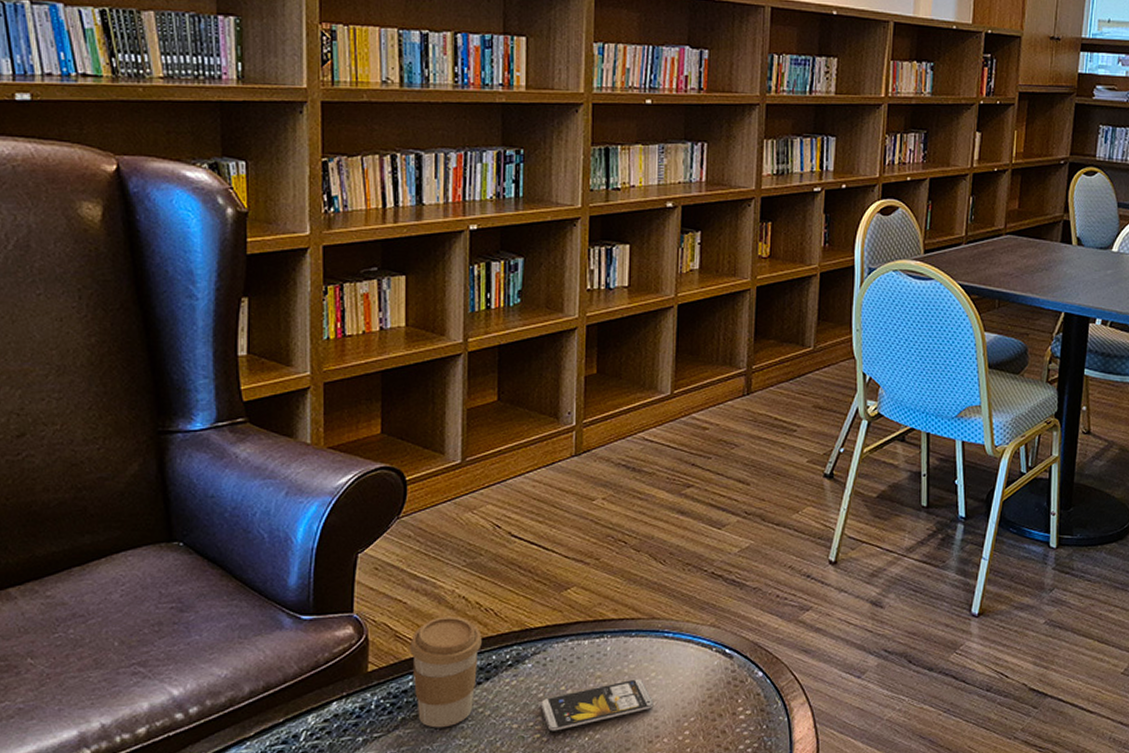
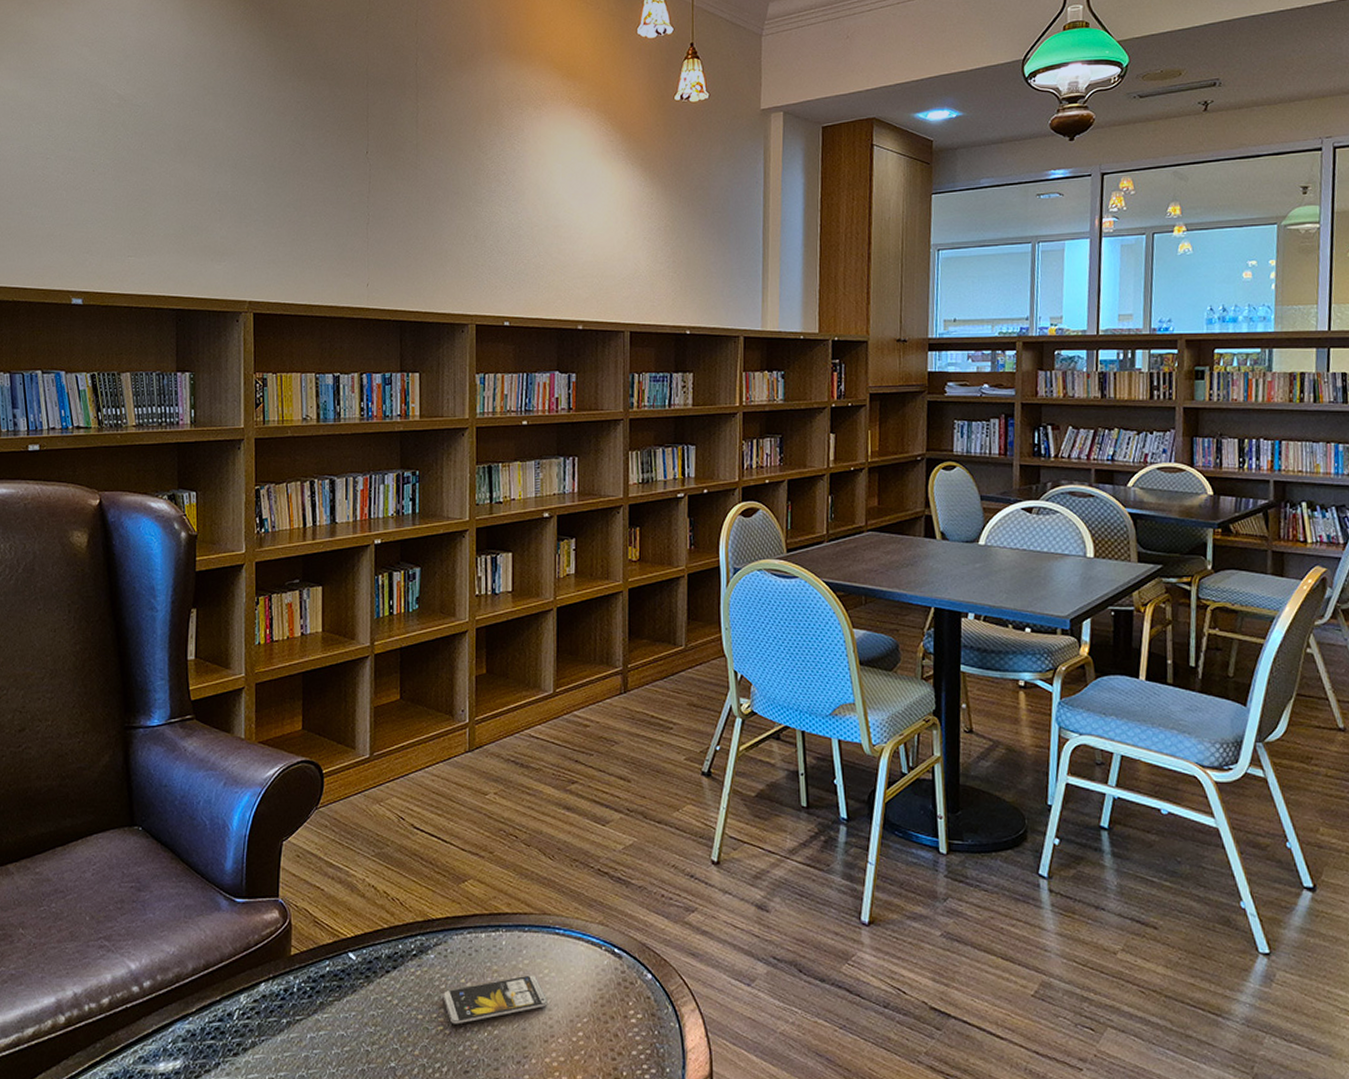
coffee cup: present [409,616,482,728] -> none [326,904,389,1014]

